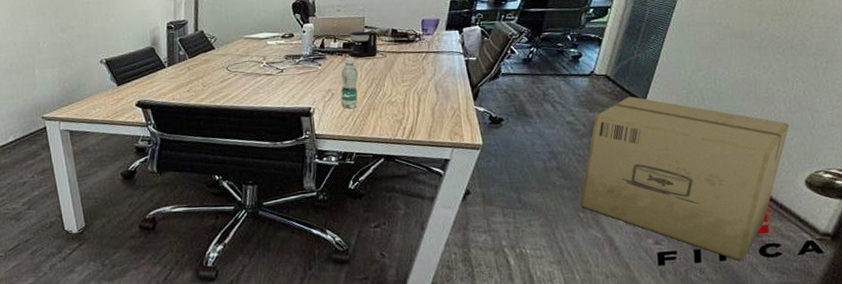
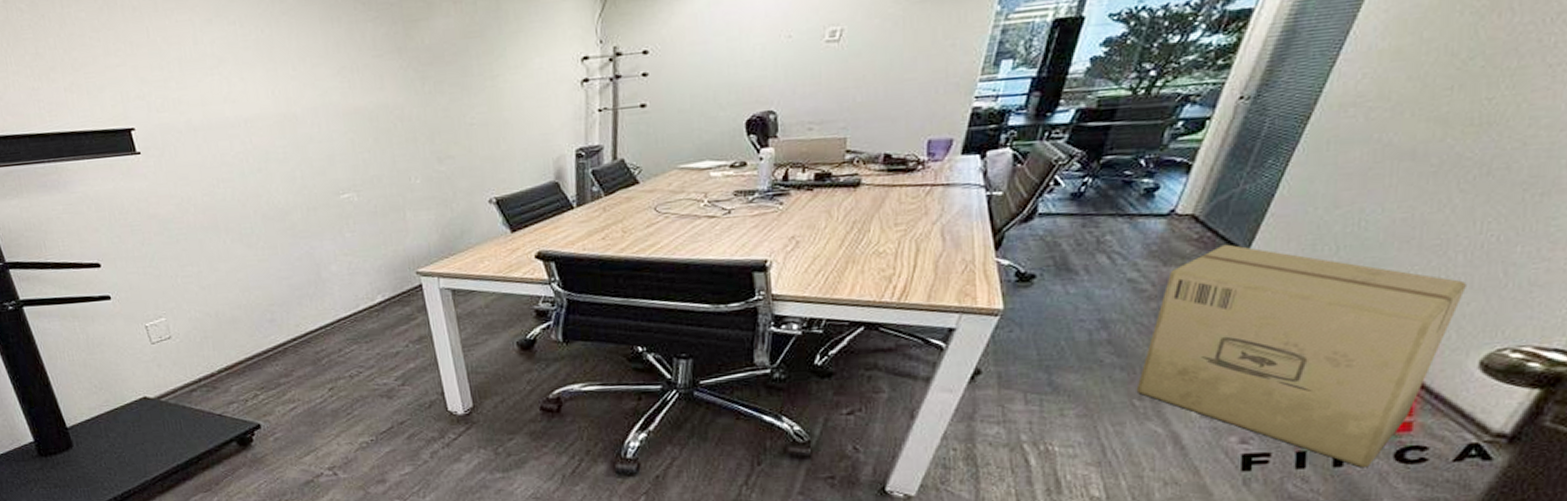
bottle: present [340,56,358,109] -> none [808,191,834,262]
coffee maker: present [343,31,386,60] -> none [814,156,875,196]

